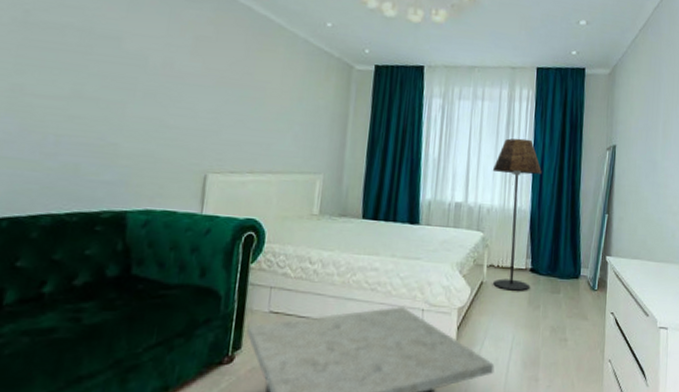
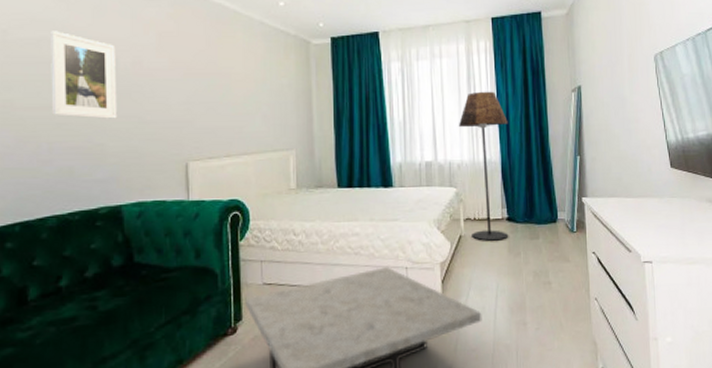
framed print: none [66,18,147,119] -> present [51,31,118,119]

